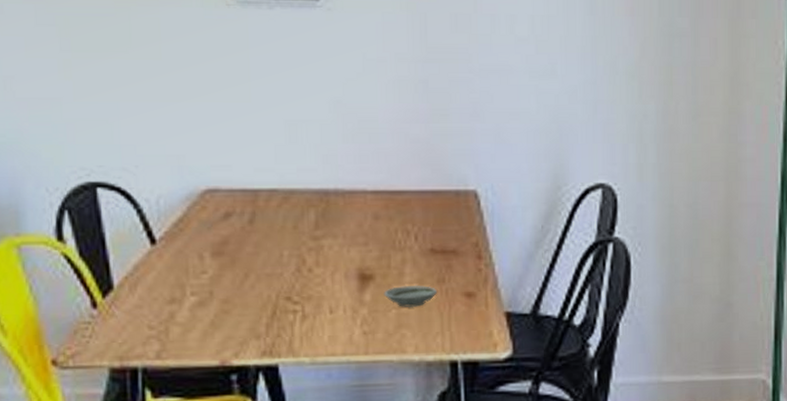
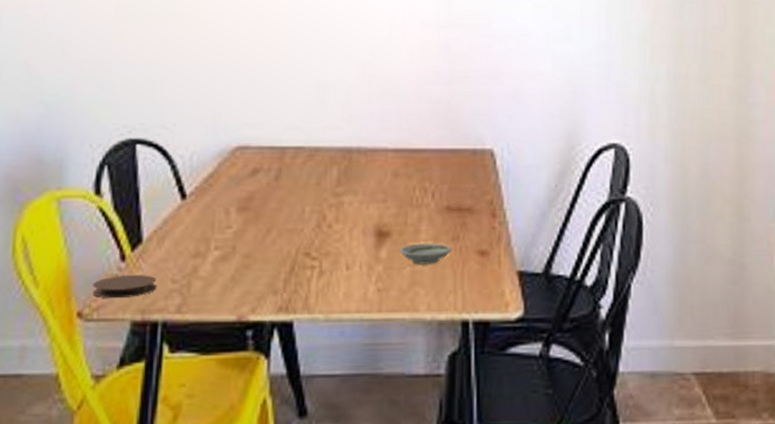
coaster: none [65,321,133,346] -> present [92,274,157,299]

